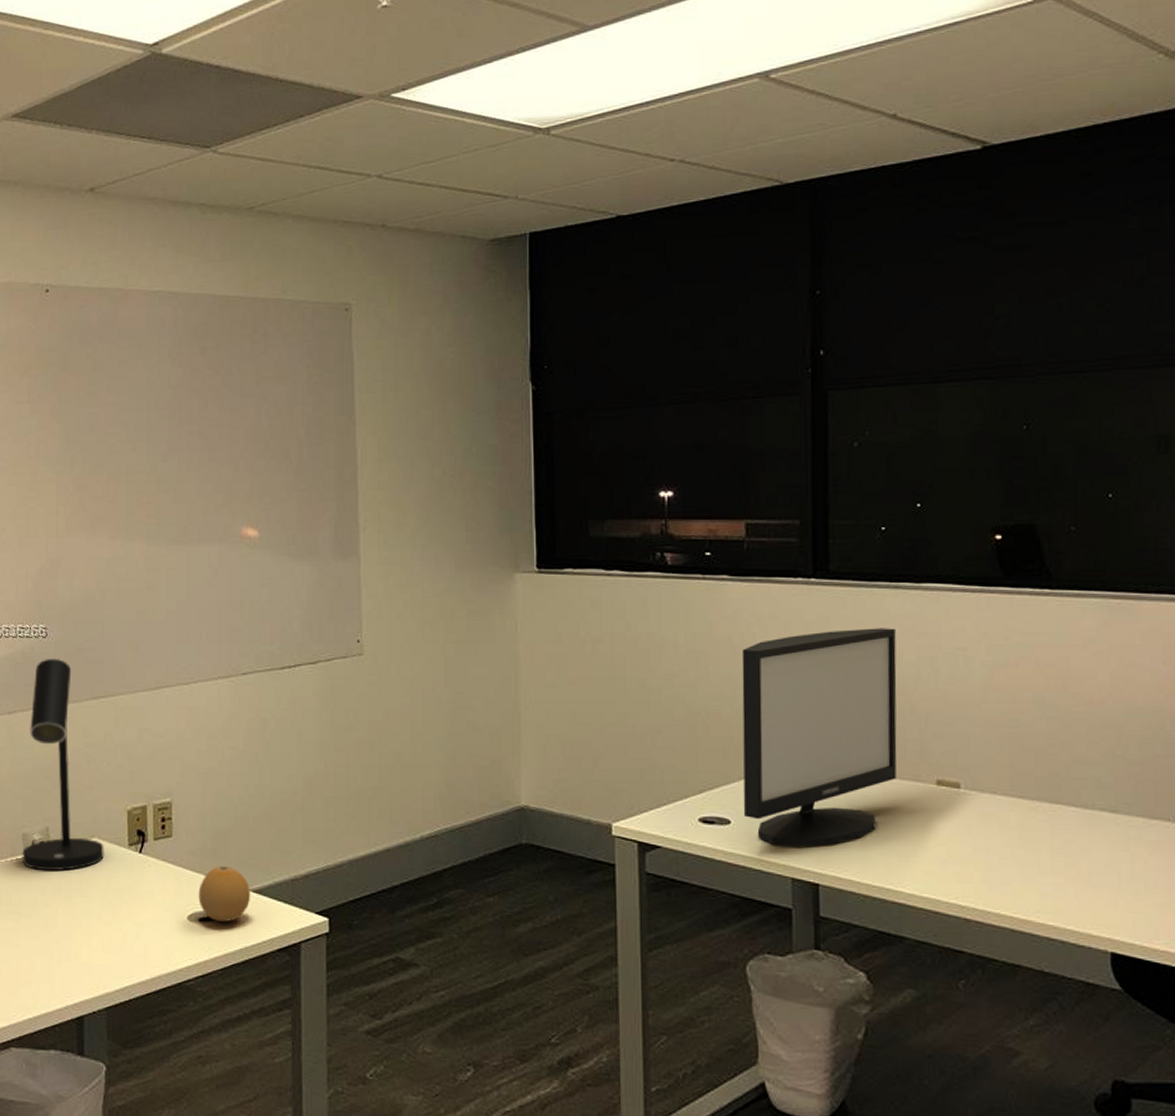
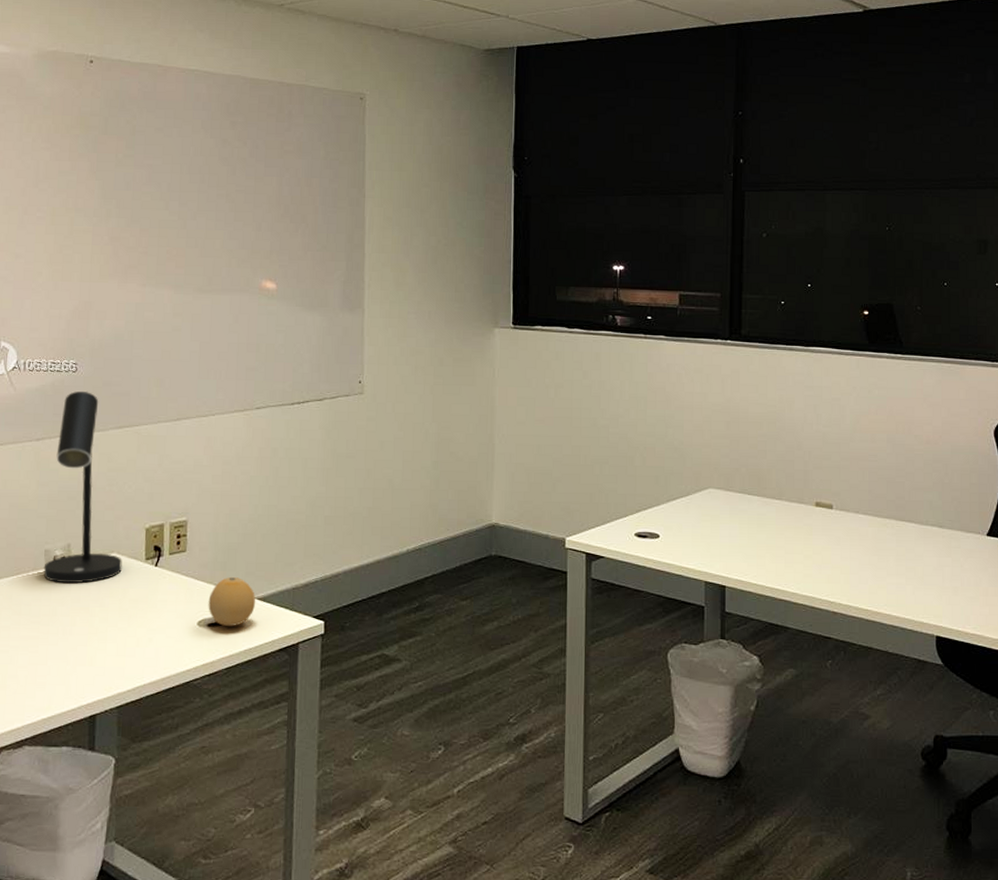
monitor: present [741,628,897,847] -> none [669,381,789,556]

